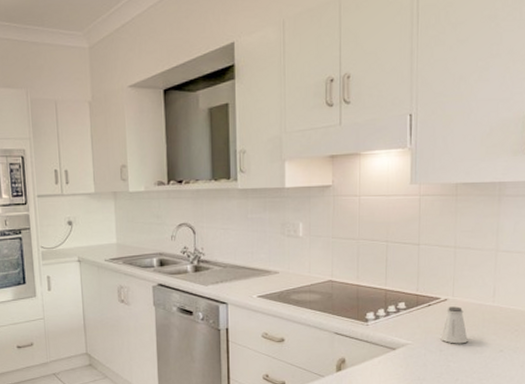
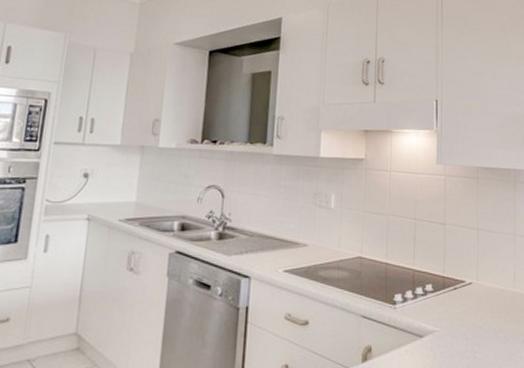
saltshaker: present [440,306,468,344] -> none [466,291,492,332]

